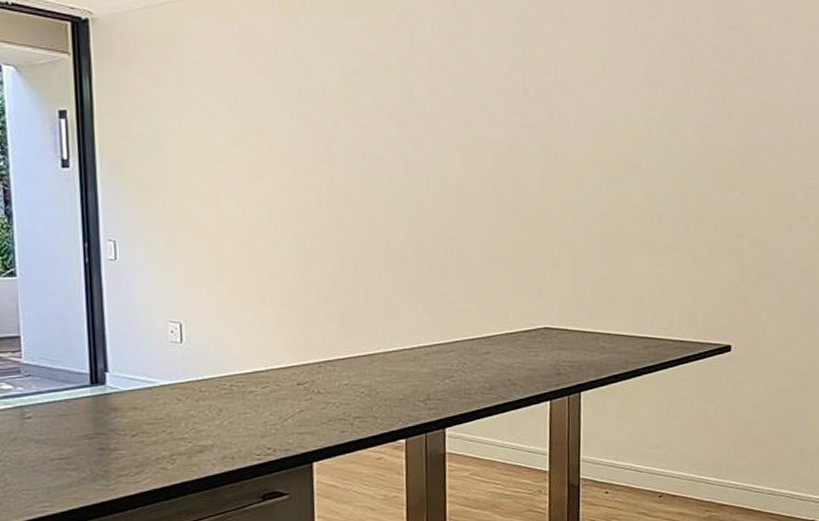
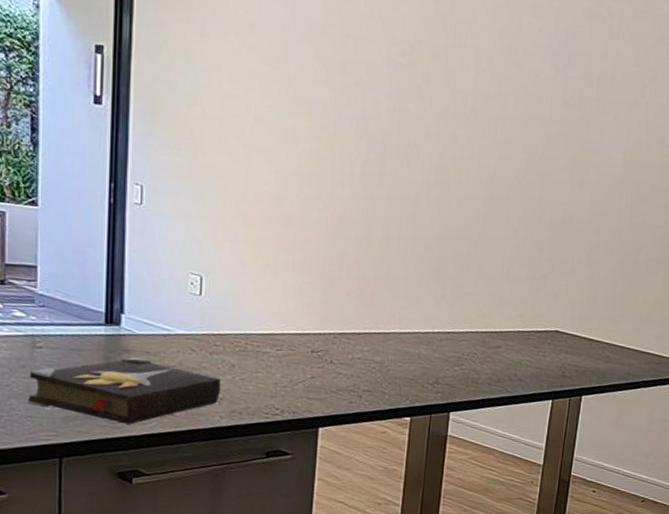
hardback book: none [21,414,210,485] -> present [27,357,221,425]

